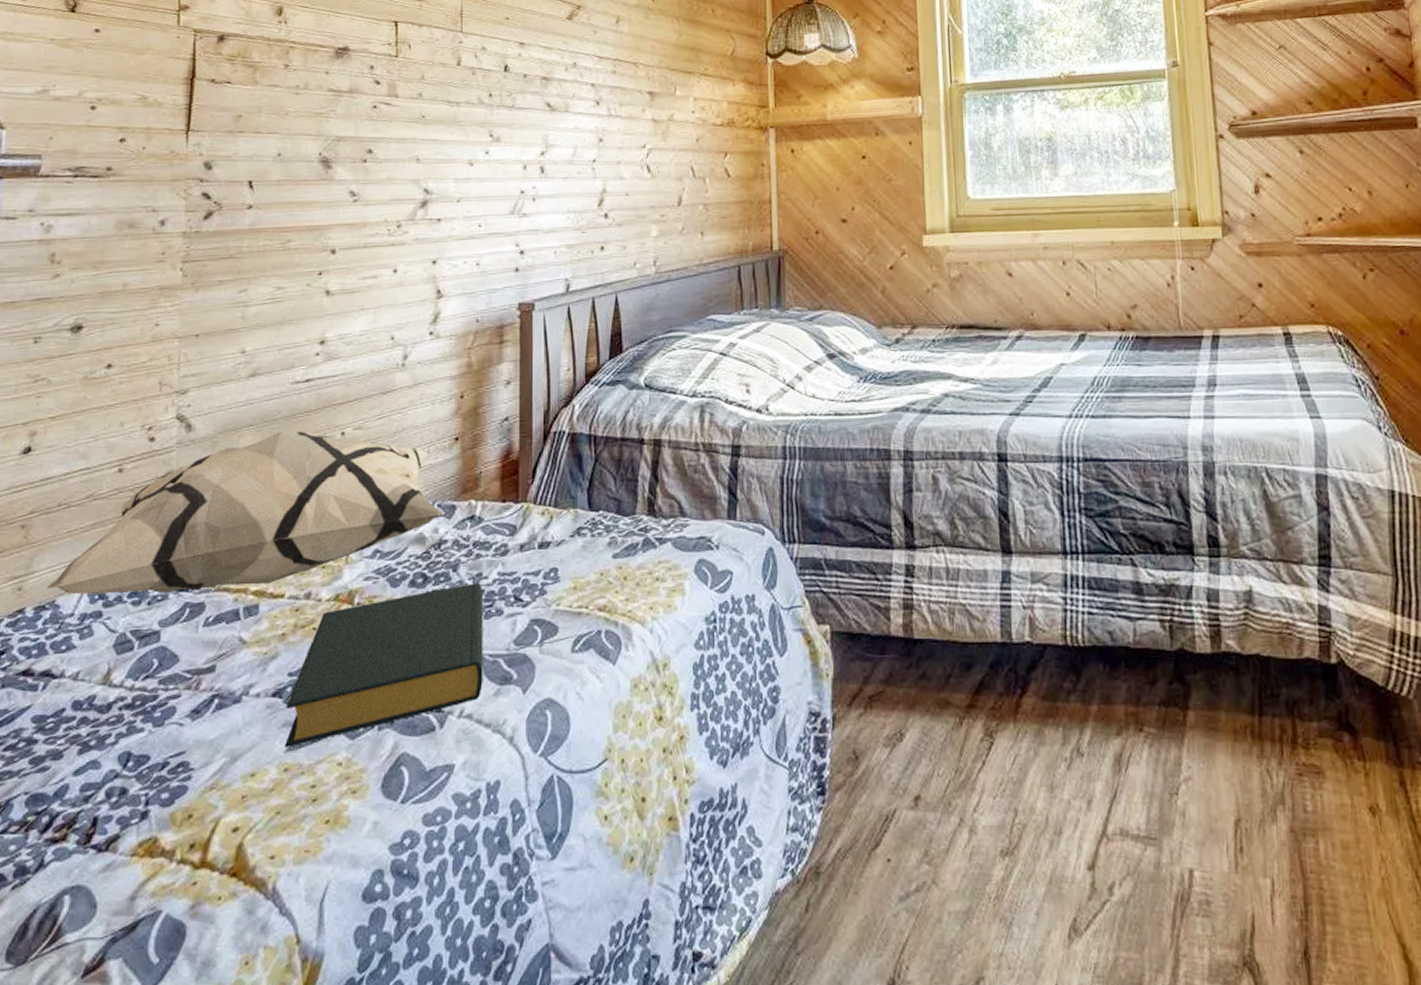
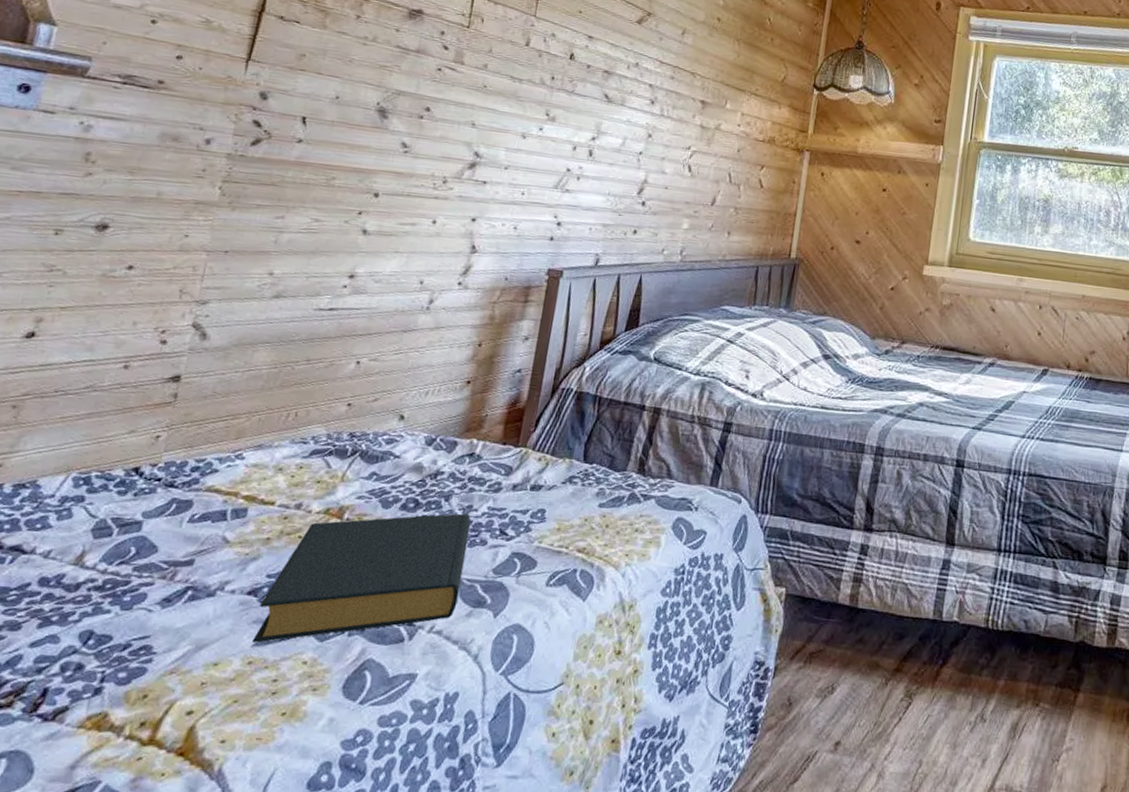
decorative pillow: present [47,431,445,595] -> none [30,352,446,491]

